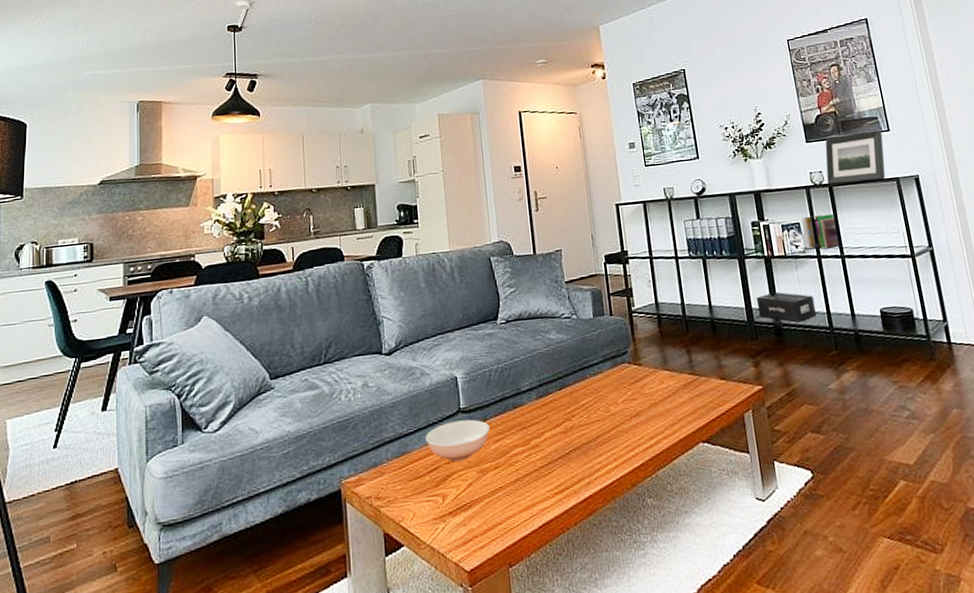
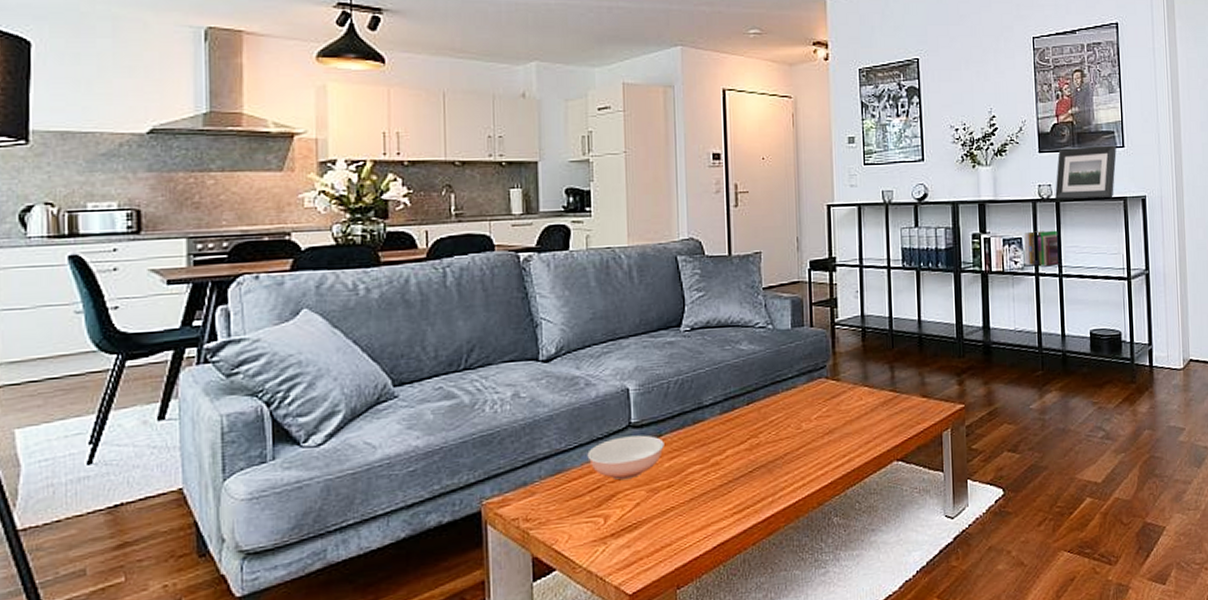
box: present [756,291,816,323] -> none [968,308,1027,341]

